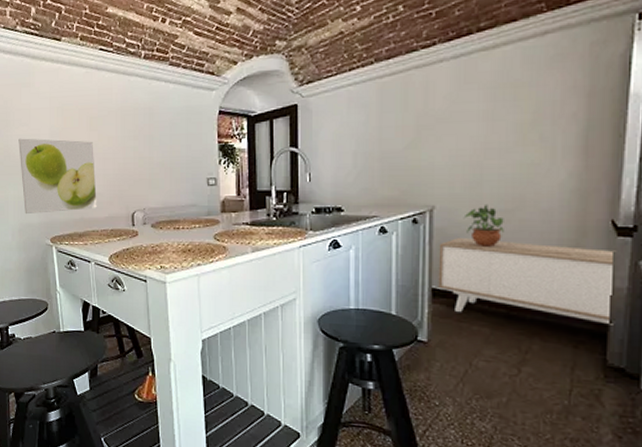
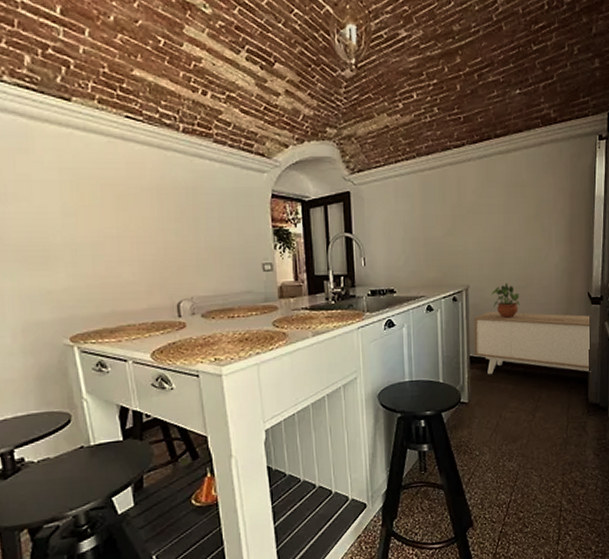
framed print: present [18,138,97,215] -> none [14,216,132,311]

